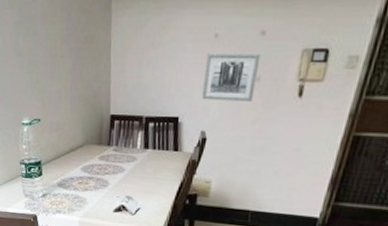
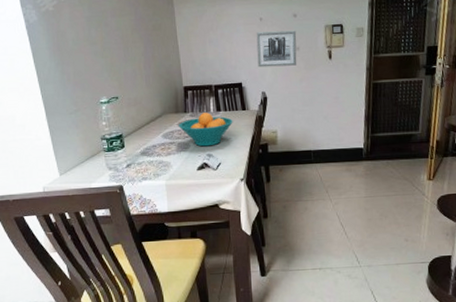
fruit bowl: none [100,148,161,188] -> present [179,112,233,147]

